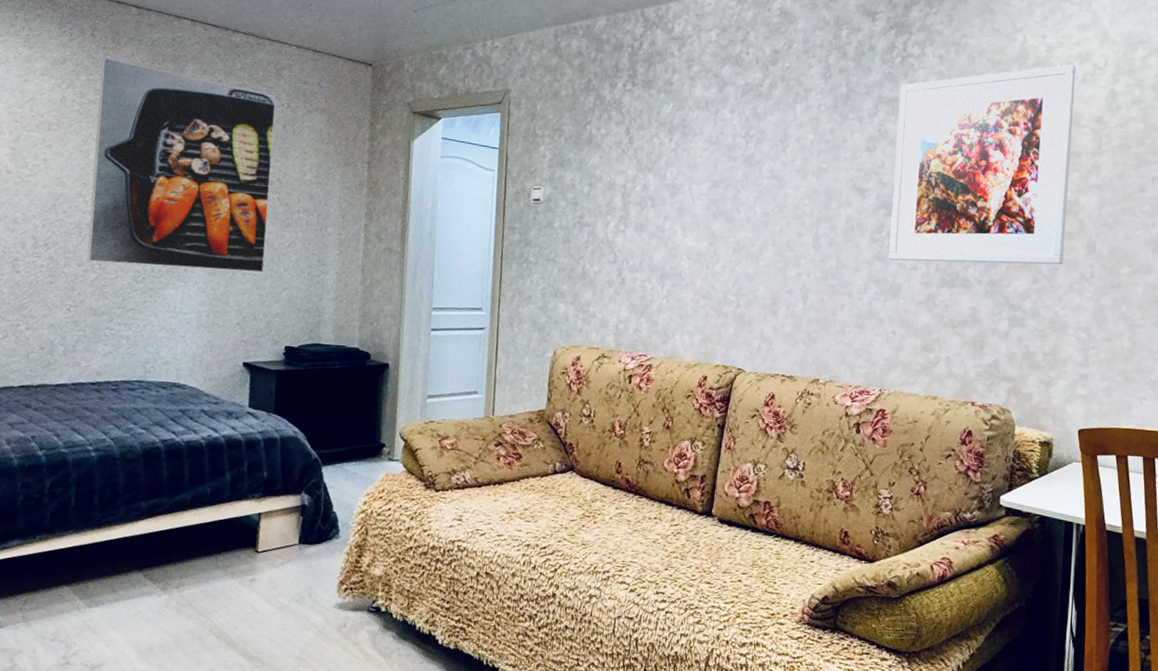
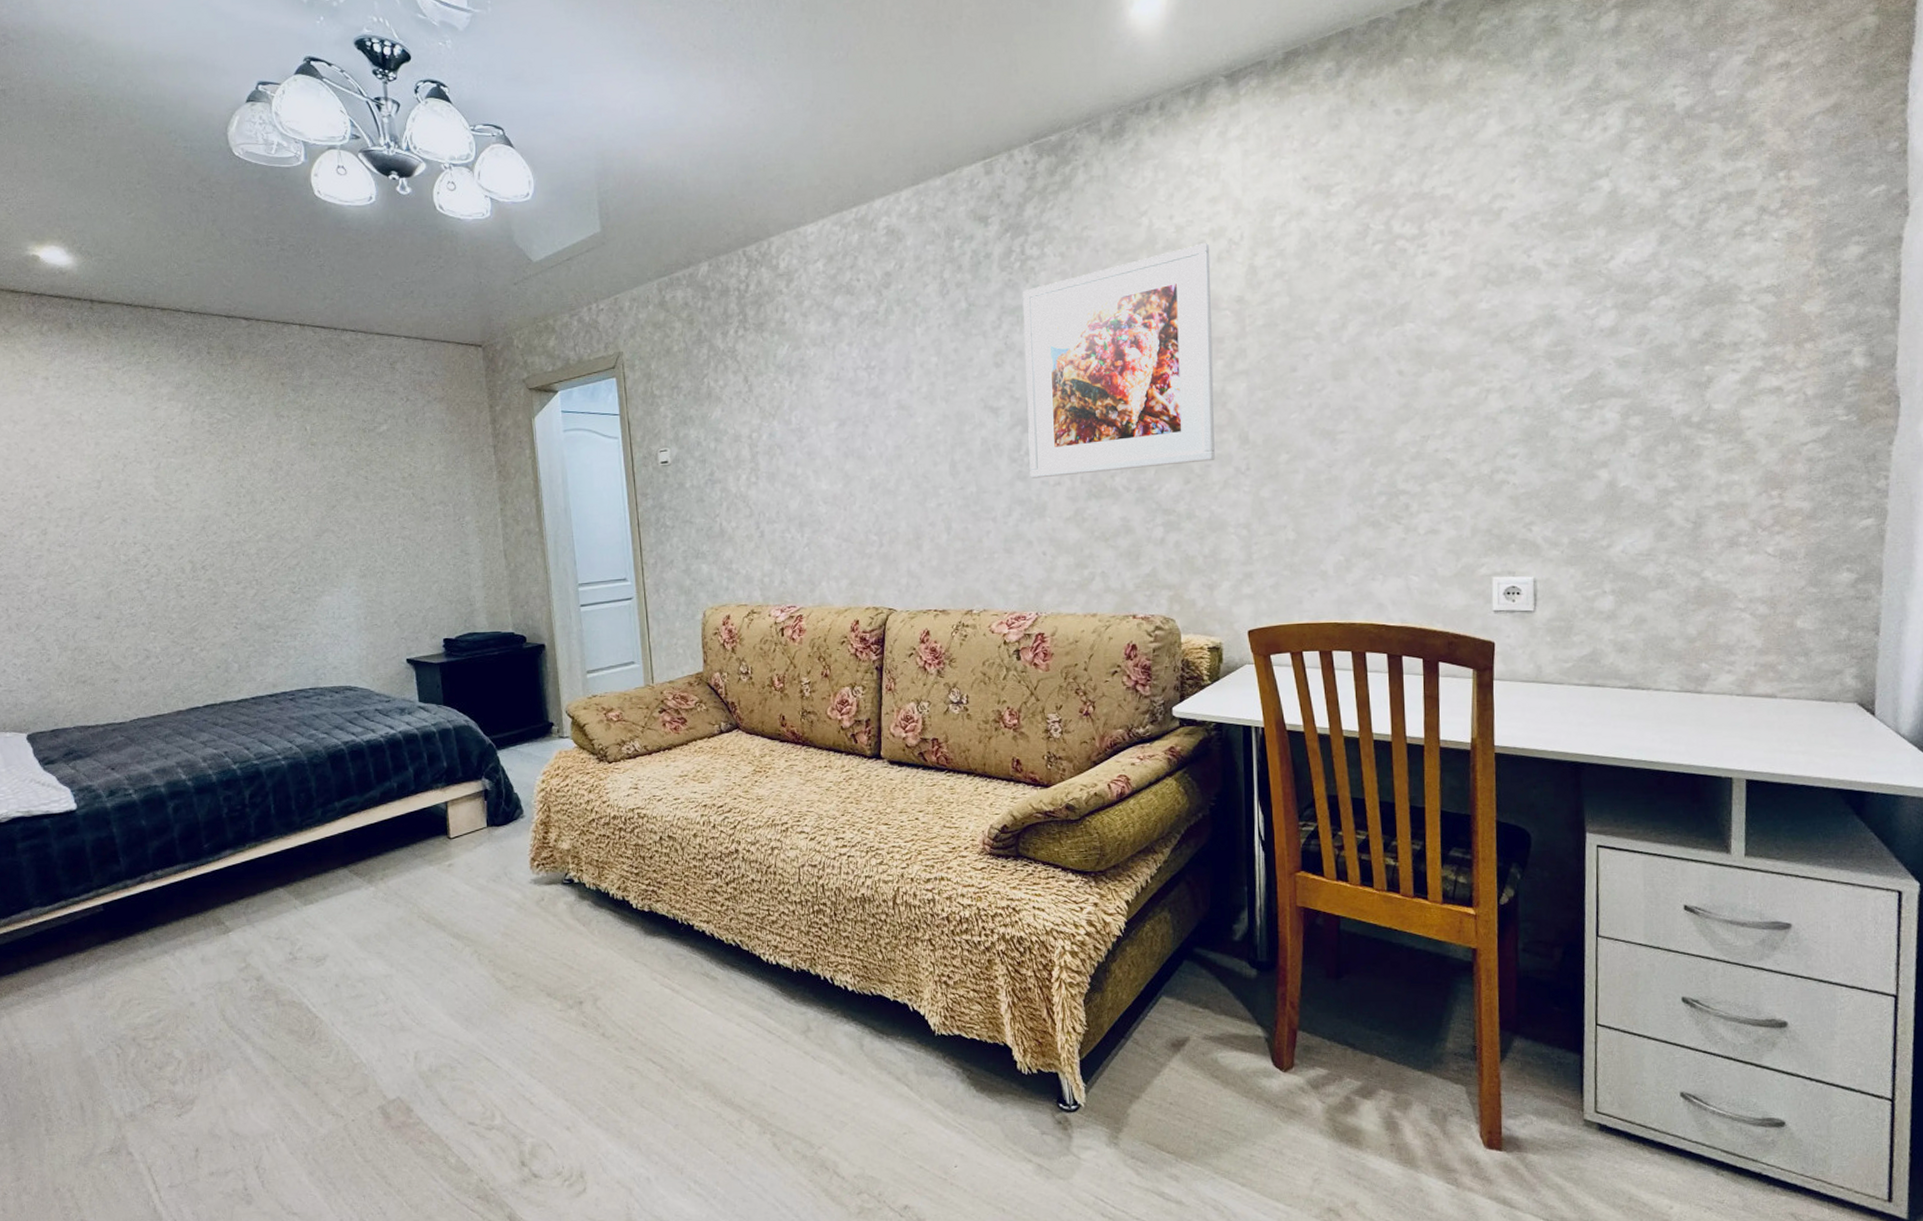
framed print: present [87,57,277,273] -> none [222,374,411,578]

